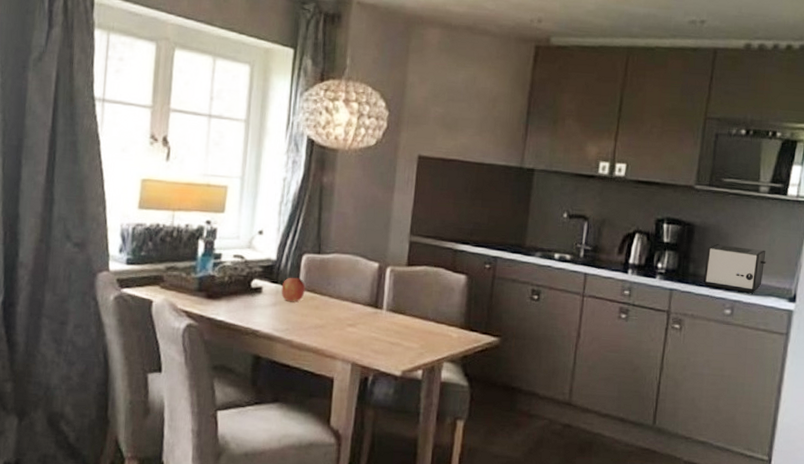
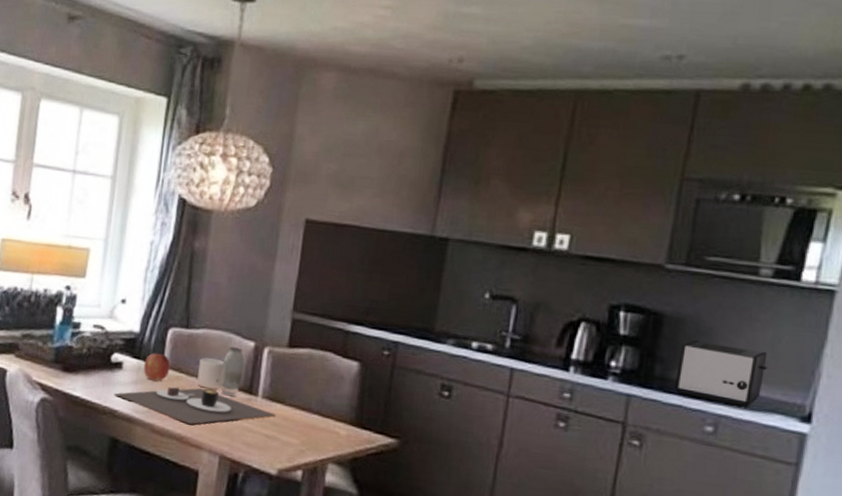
place setting: none [255,305,398,339] -> present [113,386,276,425]
mug: none [330,279,352,306] -> present [197,357,224,390]
vase: none [350,268,371,313] -> present [220,346,245,398]

